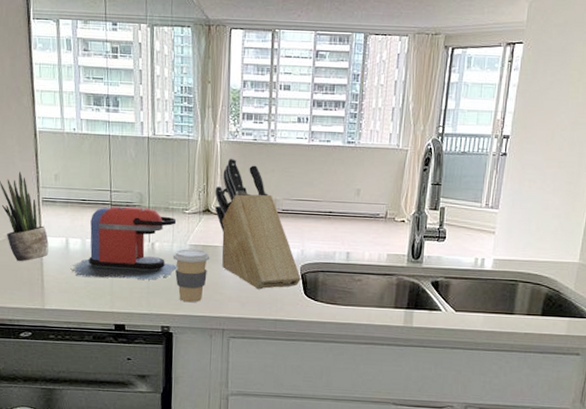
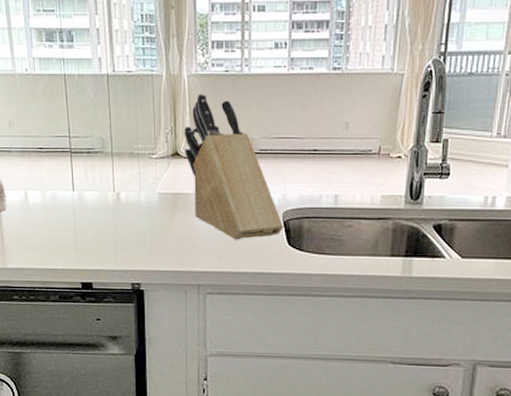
coffee maker: present [70,206,178,280] -> none [31,153,147,233]
coffee cup: present [172,249,210,303] -> none [140,198,182,257]

